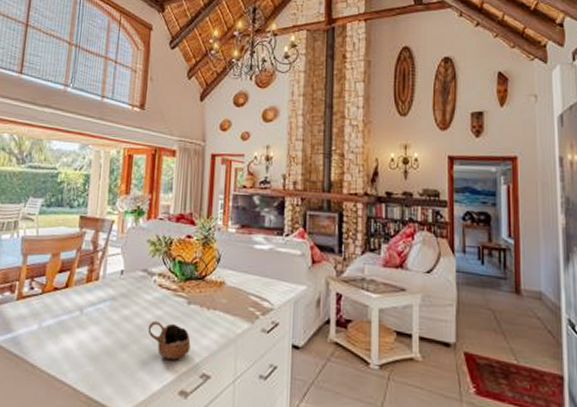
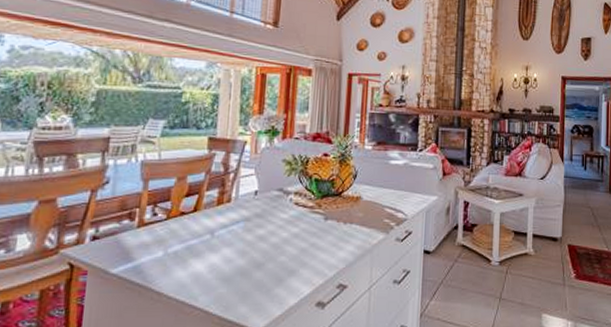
cup: present [148,320,191,360] -> none [284,238,328,273]

